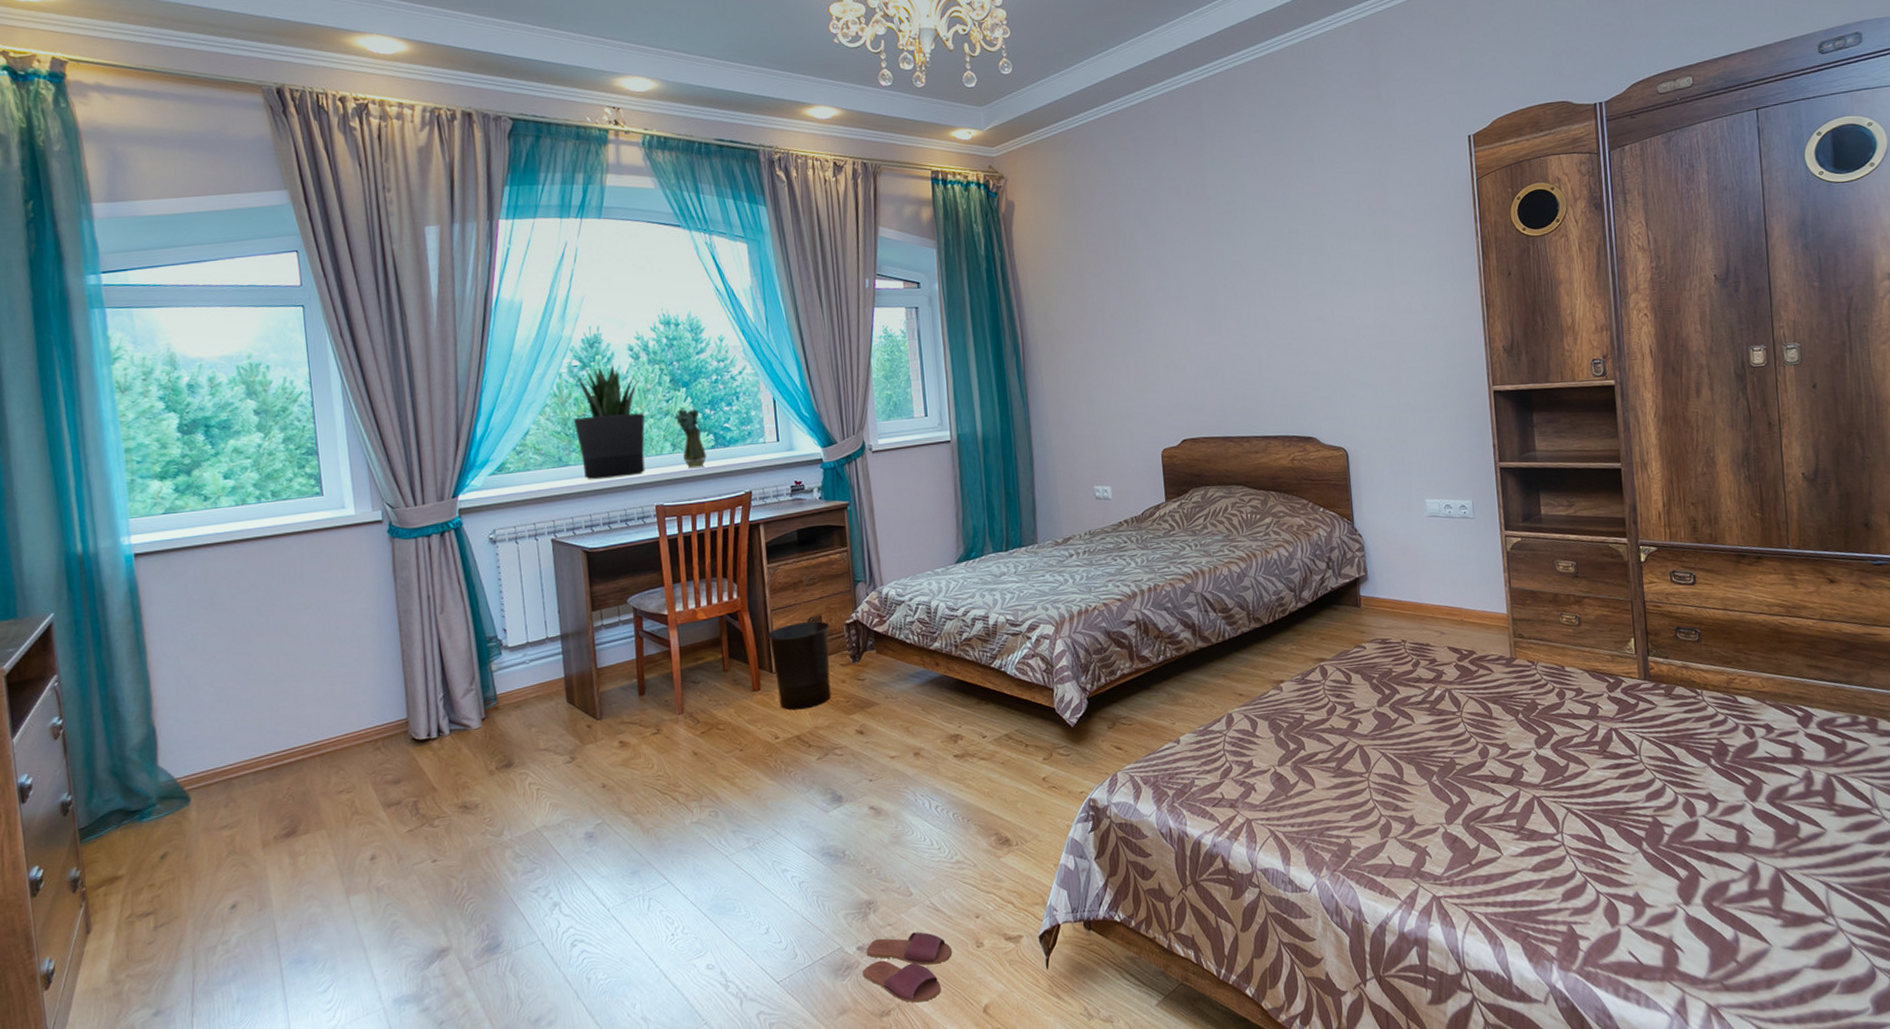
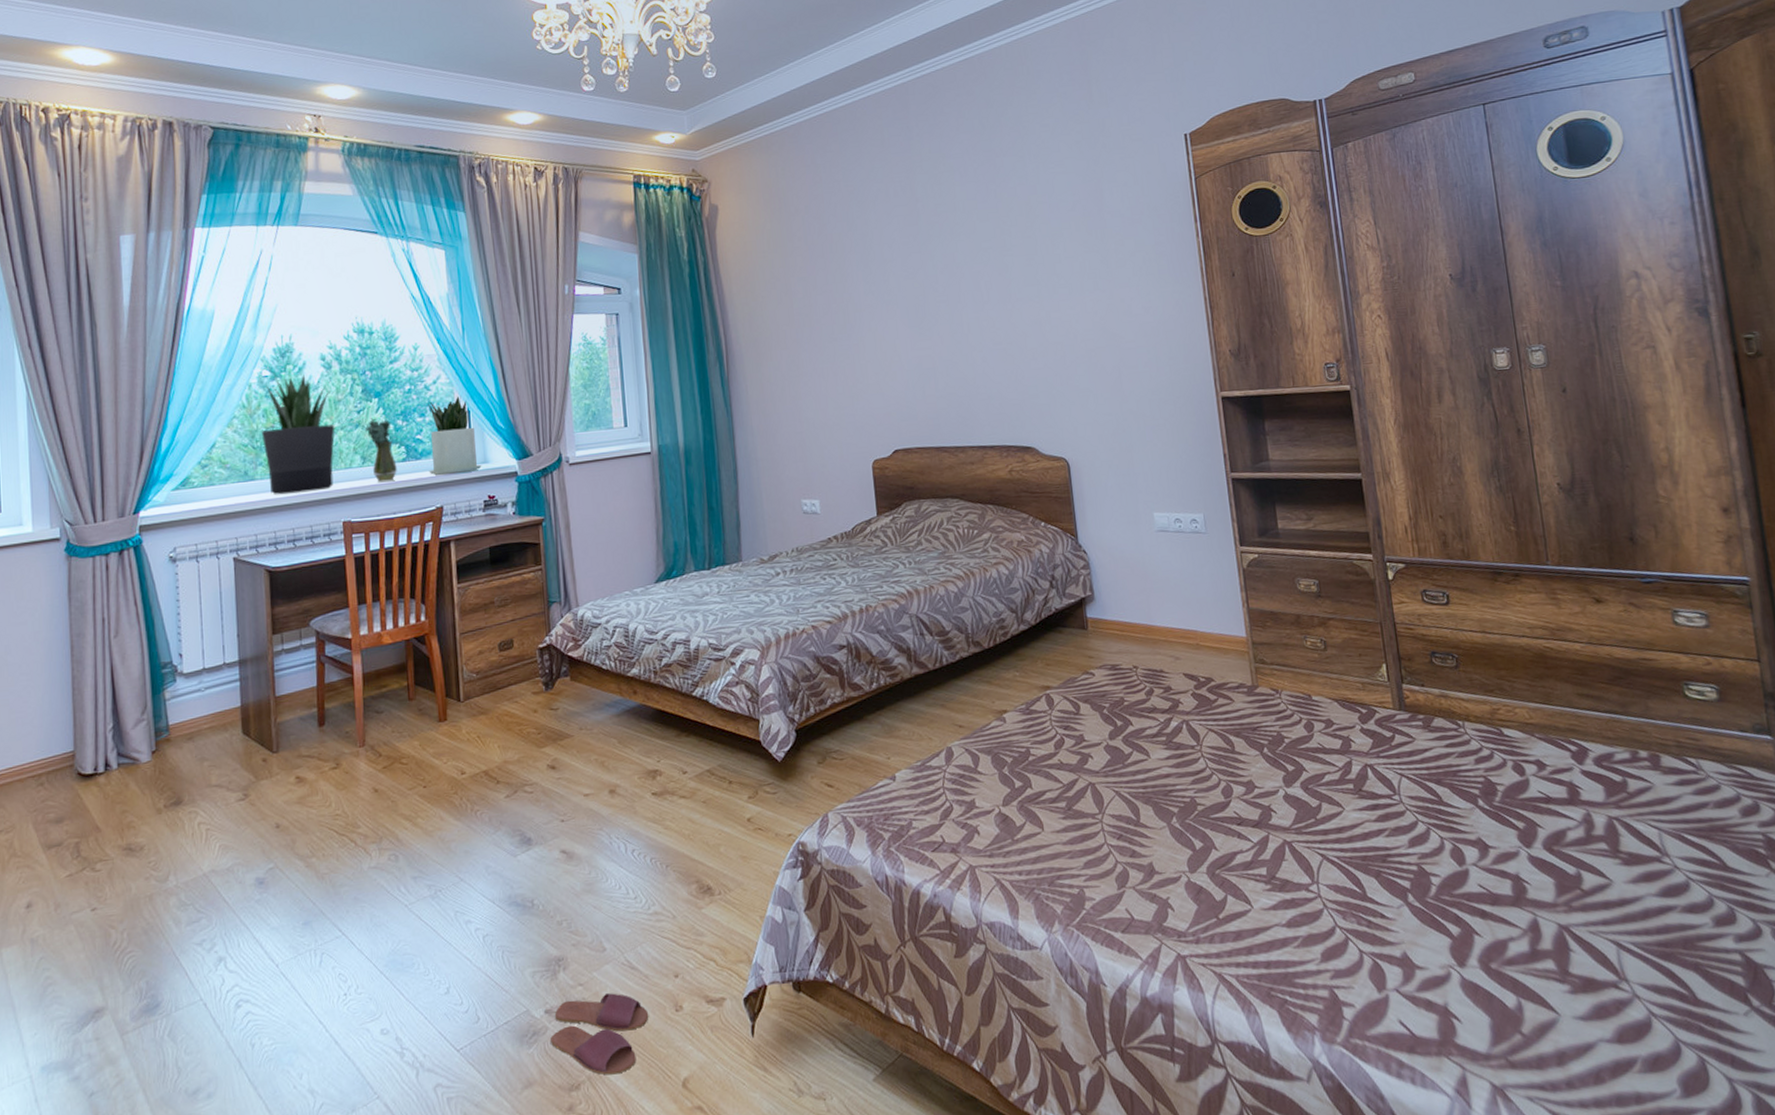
planter: none [734,386,788,462] -> present [428,396,482,475]
waste bin: present [767,621,832,710] -> none [455,645,522,743]

